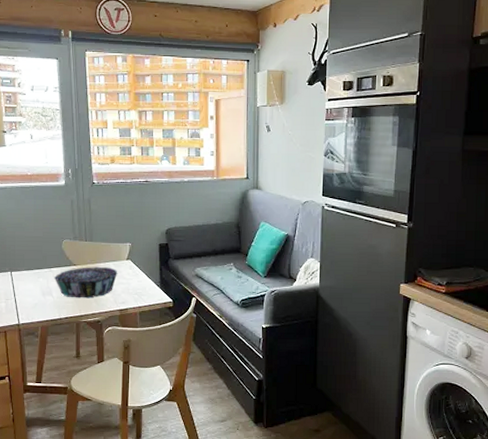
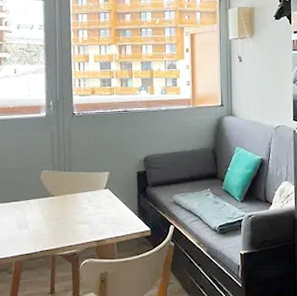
decorative bowl: present [53,267,118,299] -> none [30,197,96,230]

